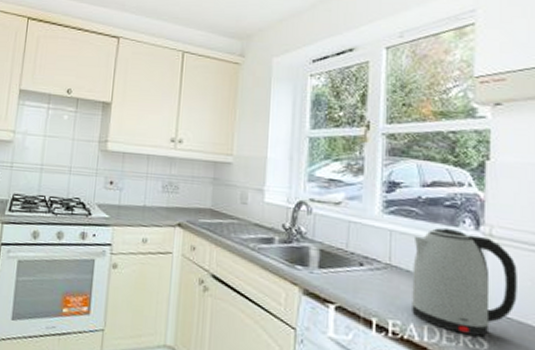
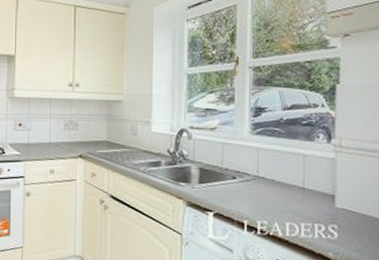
kettle: present [412,227,517,337] -> none [276,142,362,228]

